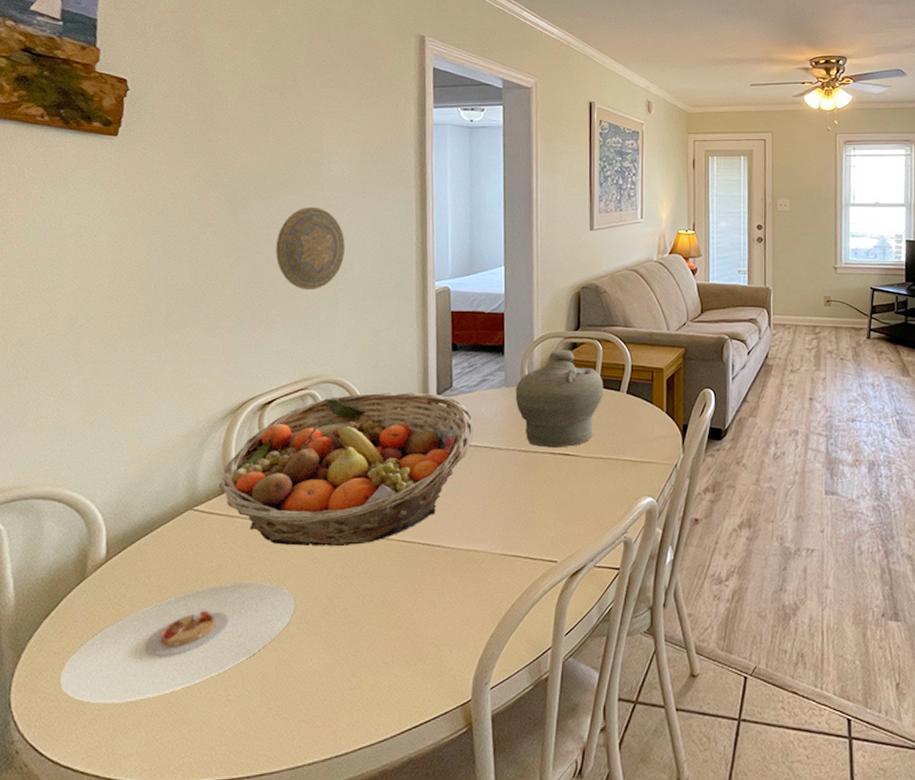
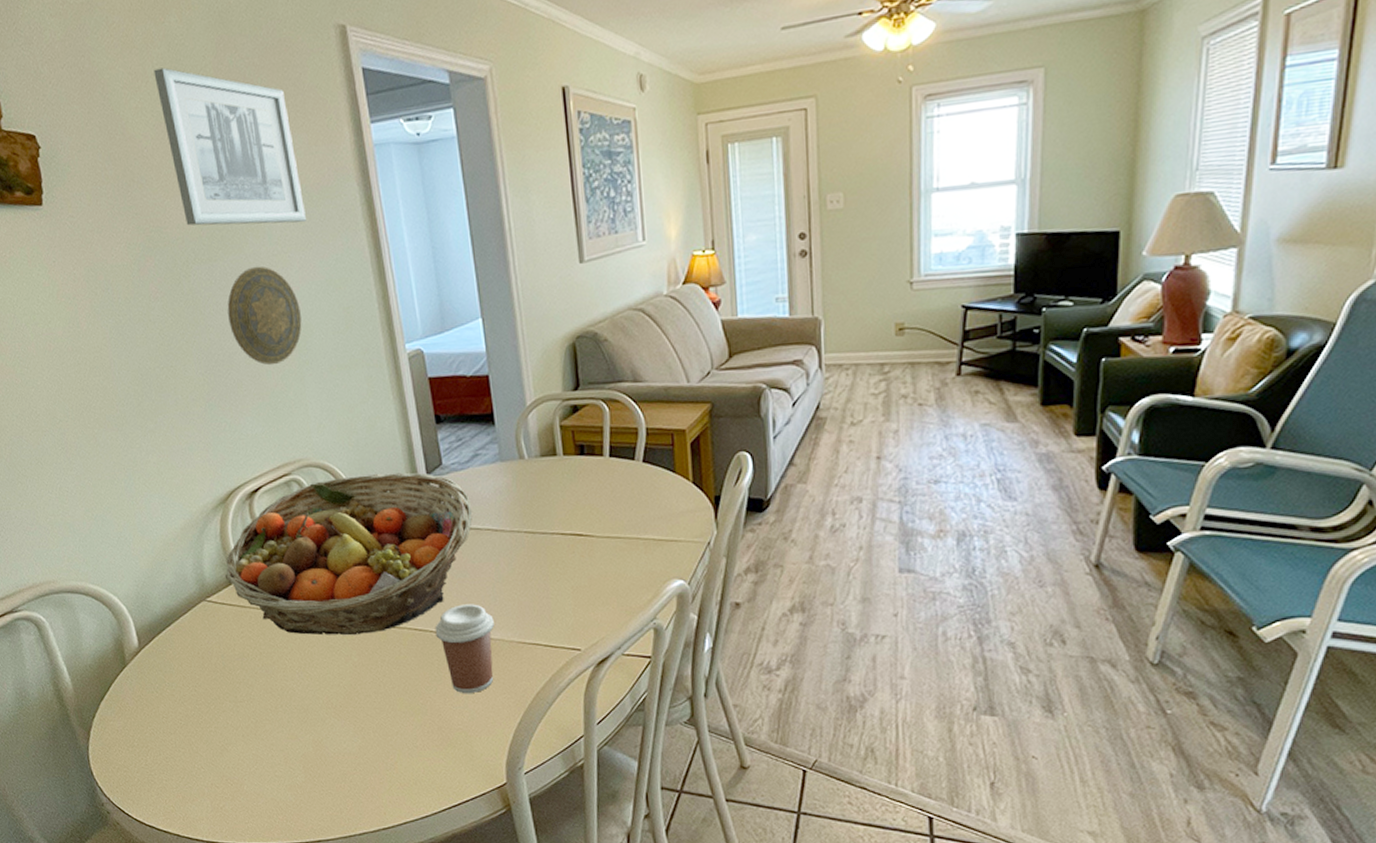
plate: present [59,582,296,703] -> none [126,669,321,775]
wall art: none [252,44,365,175] -> present [153,67,306,226]
coffee cup: none [422,517,480,607] -> present [435,604,494,694]
jar: present [515,350,604,449] -> none [512,414,616,529]

